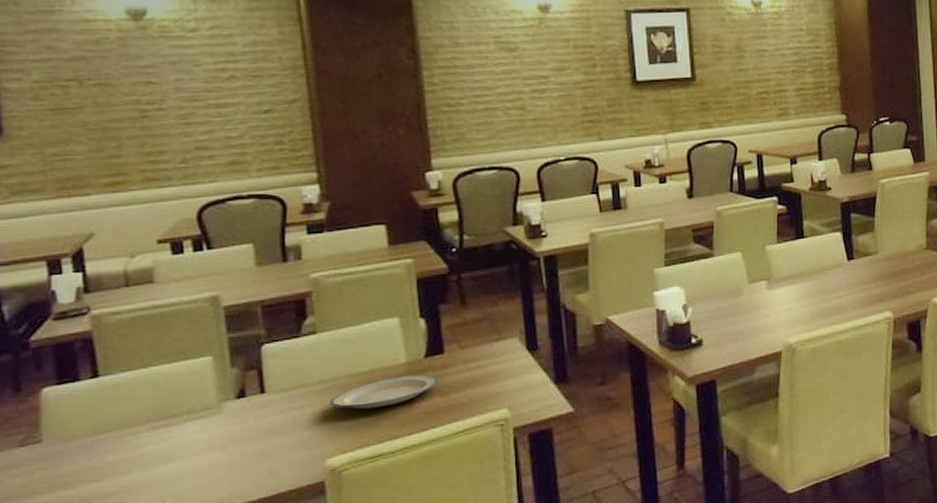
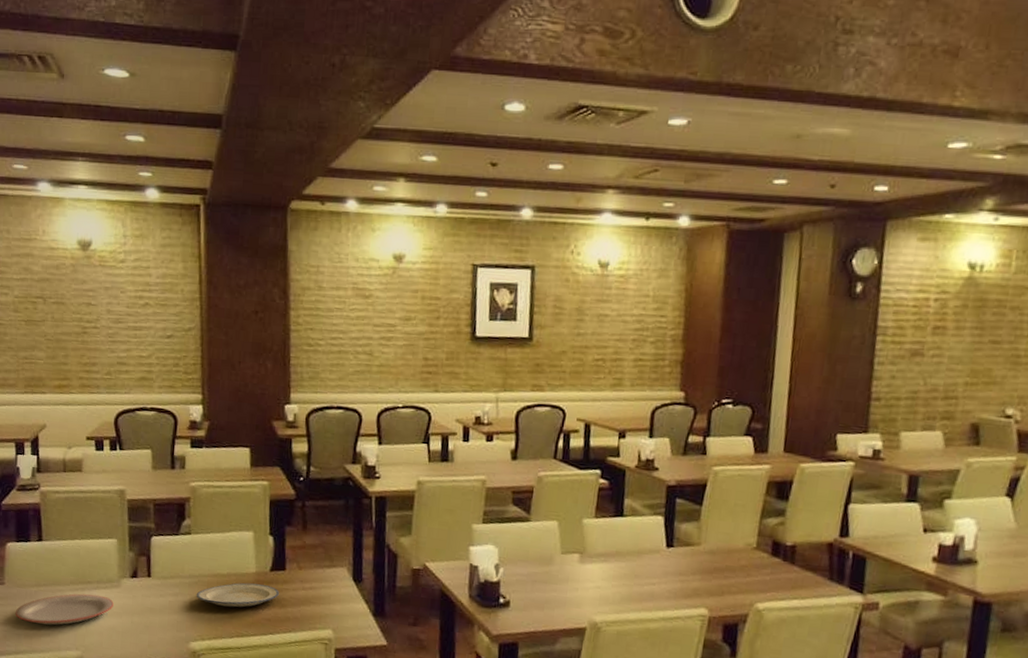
plate: none [61,428,214,483] -> present [15,593,114,626]

